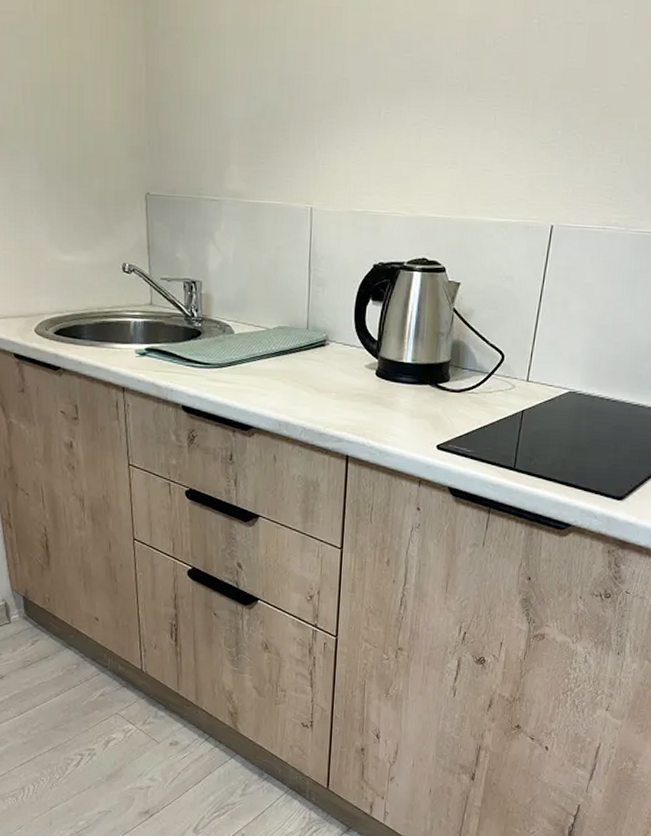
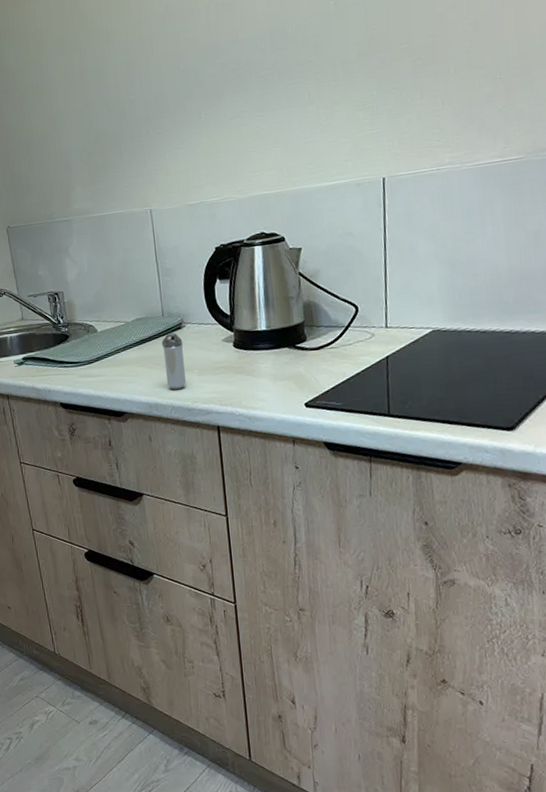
shaker: none [300,349,325,410] -> present [161,332,186,389]

